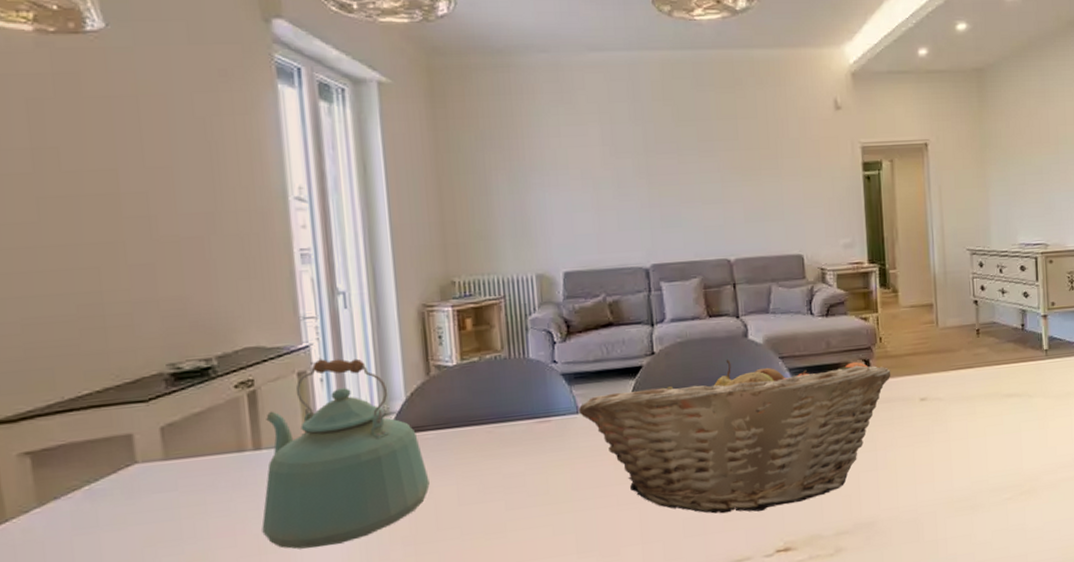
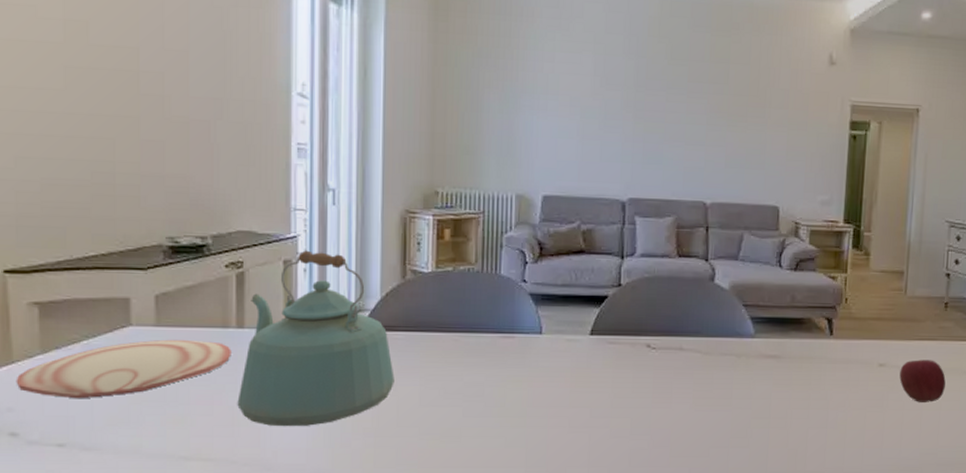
plate: none [11,468,251,552] -> present [16,339,231,399]
fruit basket: present [578,360,891,514] -> none [541,301,853,452]
apple: none [941,387,987,432] -> present [899,360,946,402]

